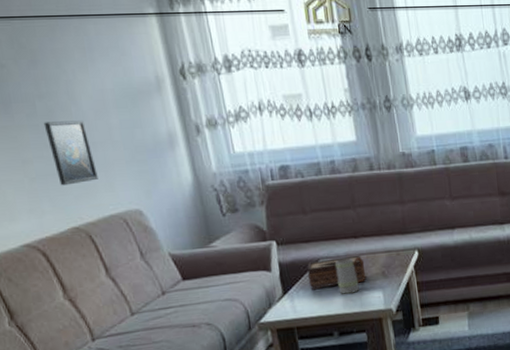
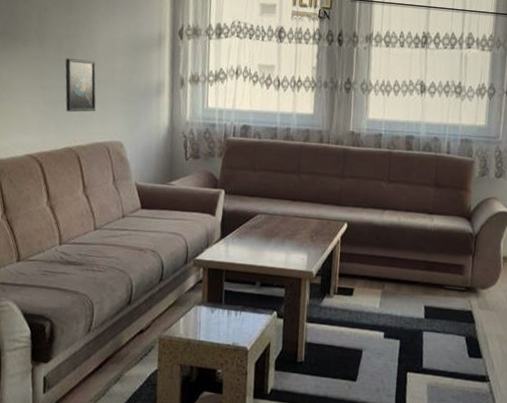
tissue box: present [307,255,366,291] -> none [244,214,296,242]
mug: present [335,257,366,294] -> none [269,217,297,250]

